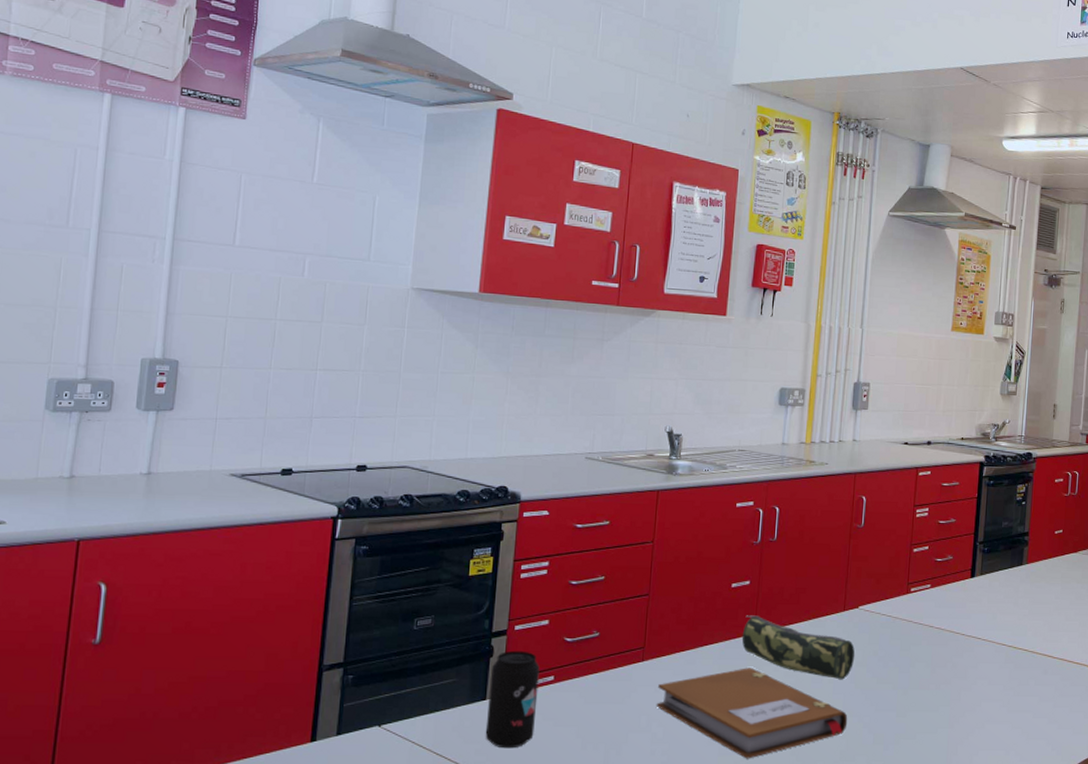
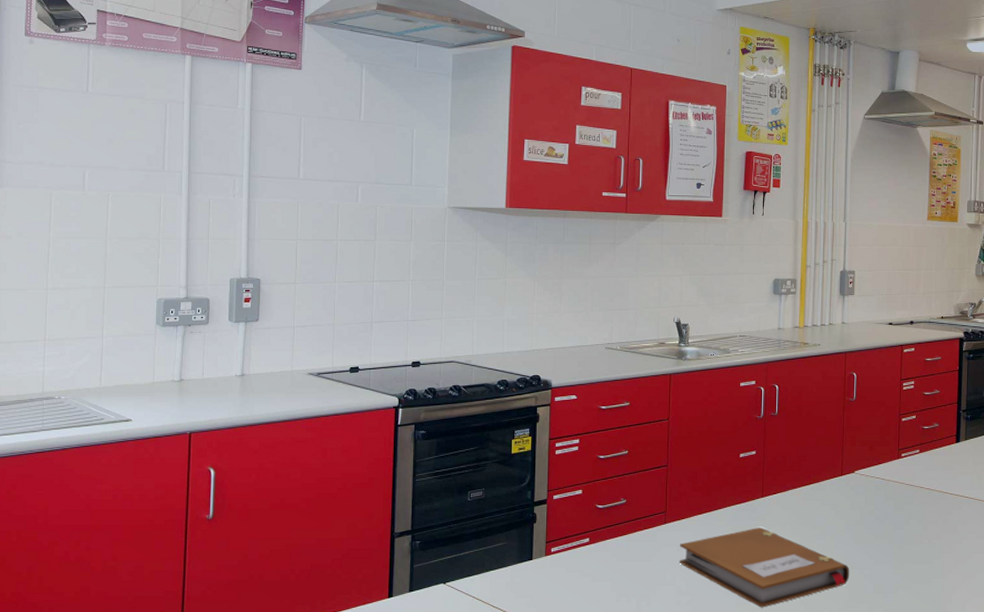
beverage can: present [485,650,540,749] -> none [533,517,576,601]
pencil case: present [741,615,855,680] -> none [751,481,854,537]

